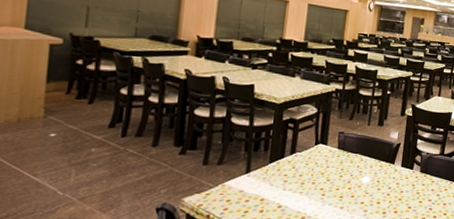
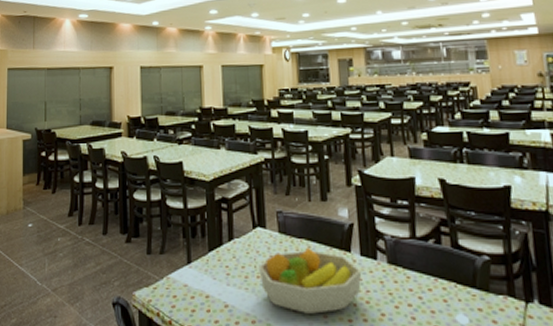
fruit bowl: none [315,161,400,209] -> present [259,248,362,314]

